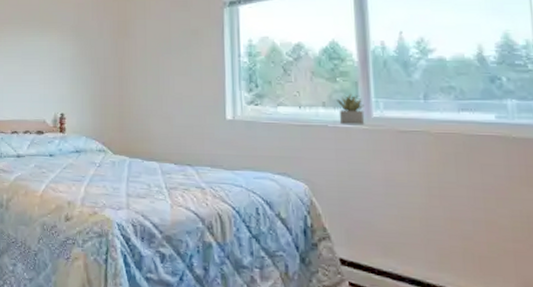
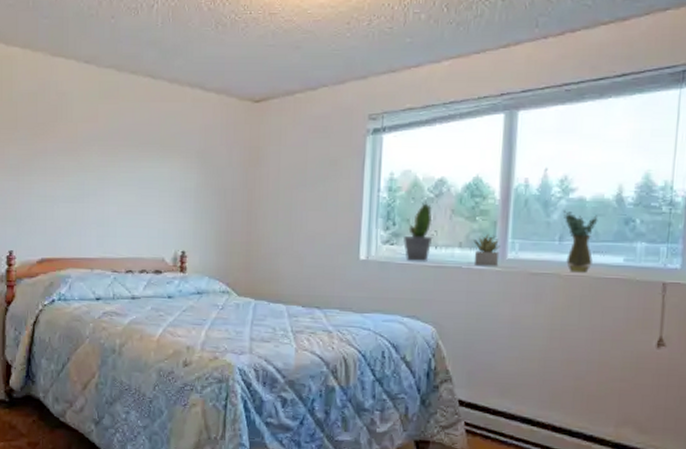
potted plant: none [267,65,296,122] -> present [404,202,433,262]
vase: none [425,70,462,131] -> present [563,210,598,274]

